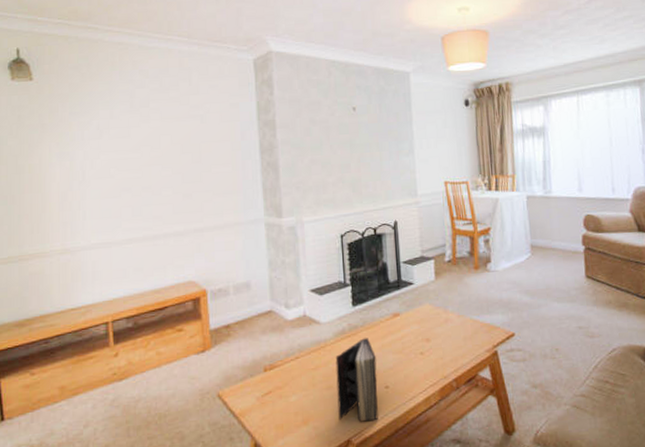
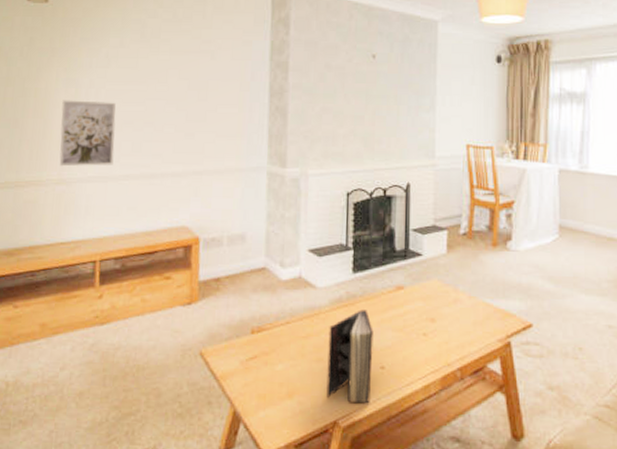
wall art: none [58,171,115,237] -> present [59,100,116,167]

